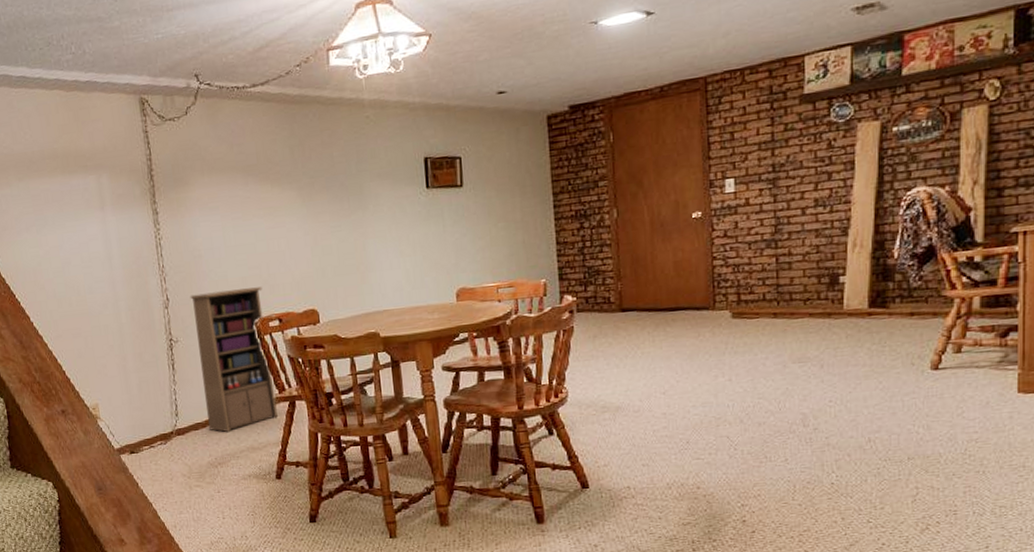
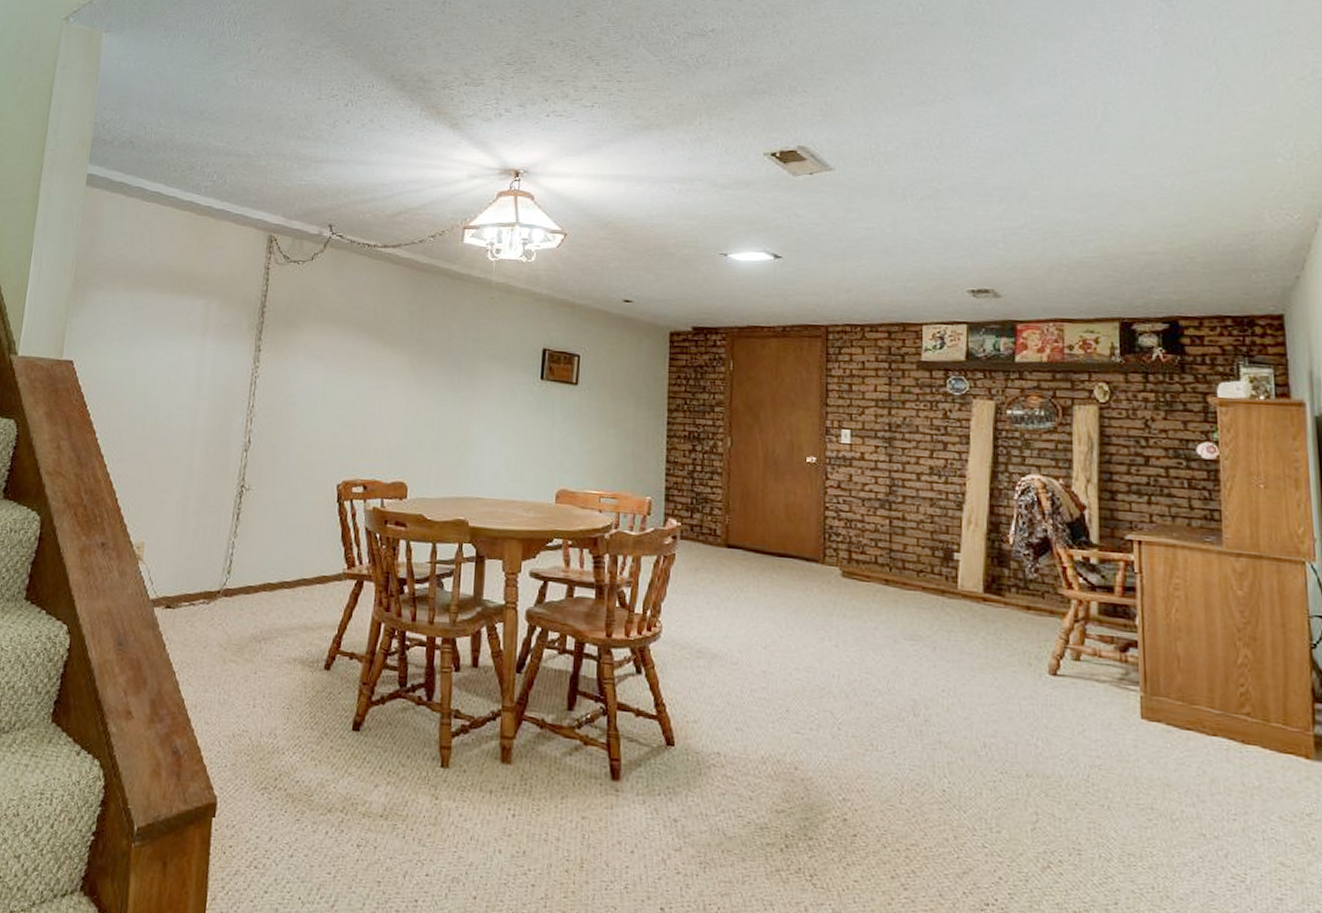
cabinet: present [190,287,278,432] -> none [260,442,353,603]

